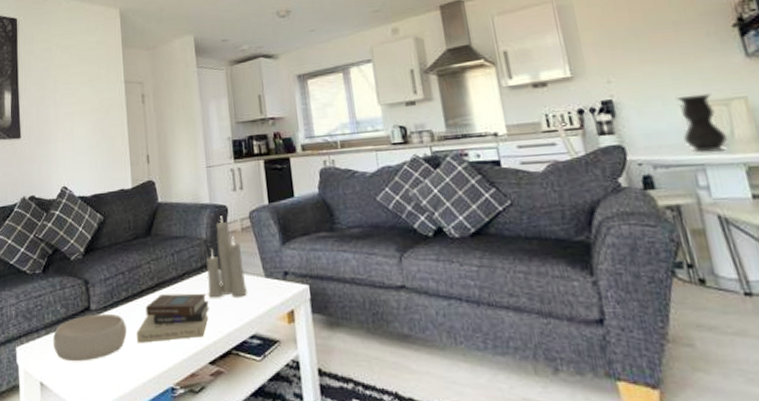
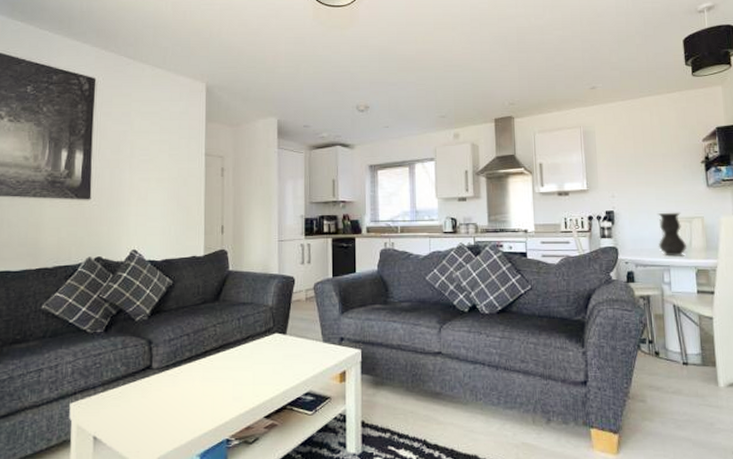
bowl: present [52,313,127,360] -> none [109,372,187,416]
books: present [137,293,209,343] -> none [197,354,269,400]
candle: present [206,216,247,298] -> none [269,286,305,359]

